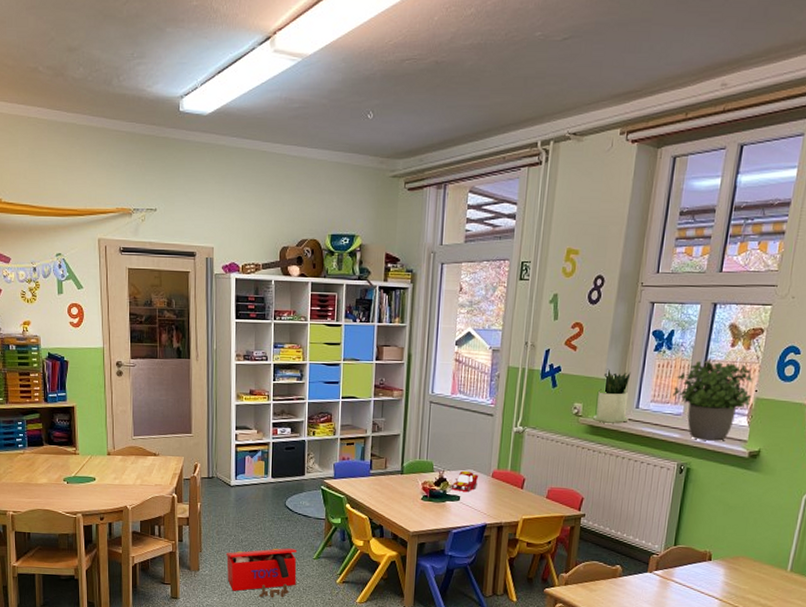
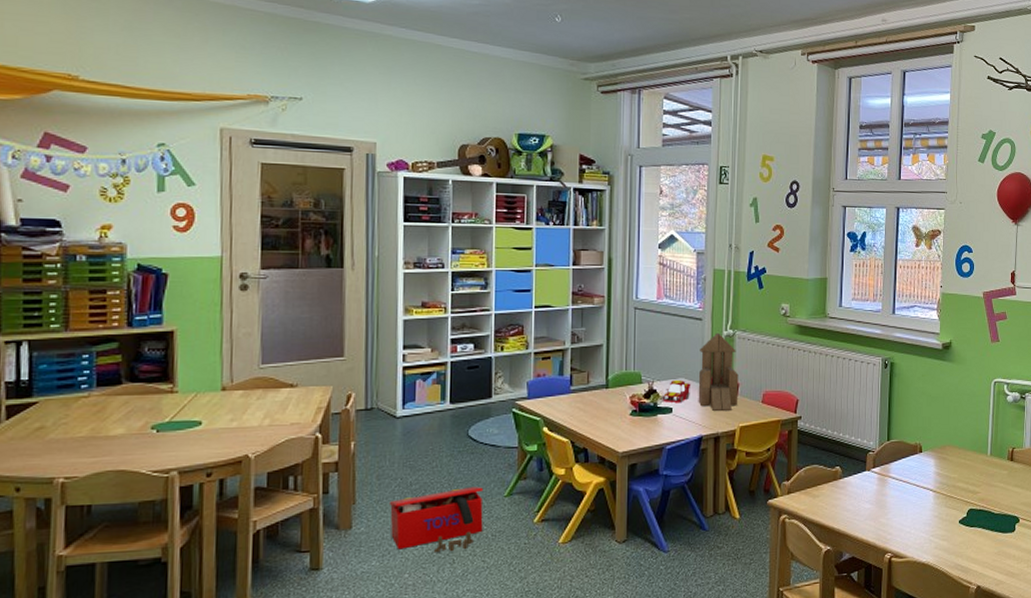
toy blocks: none [484,428,525,503] -> present [698,333,739,411]
planter: present [592,368,631,424] -> none [800,269,834,322]
potted plant: present [672,356,753,442] -> none [871,256,938,336]

